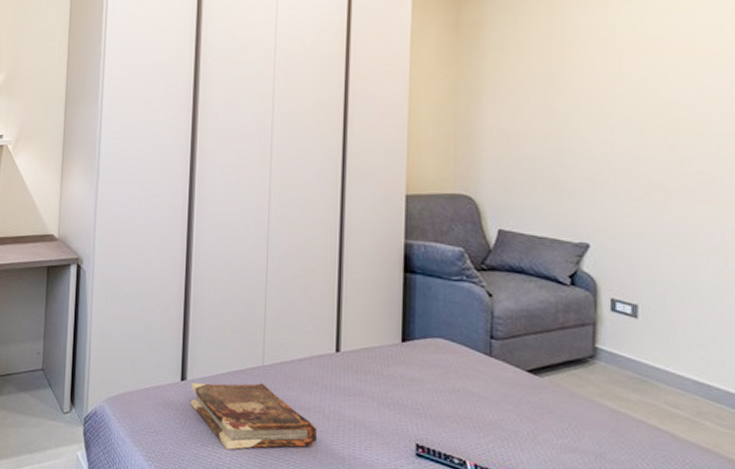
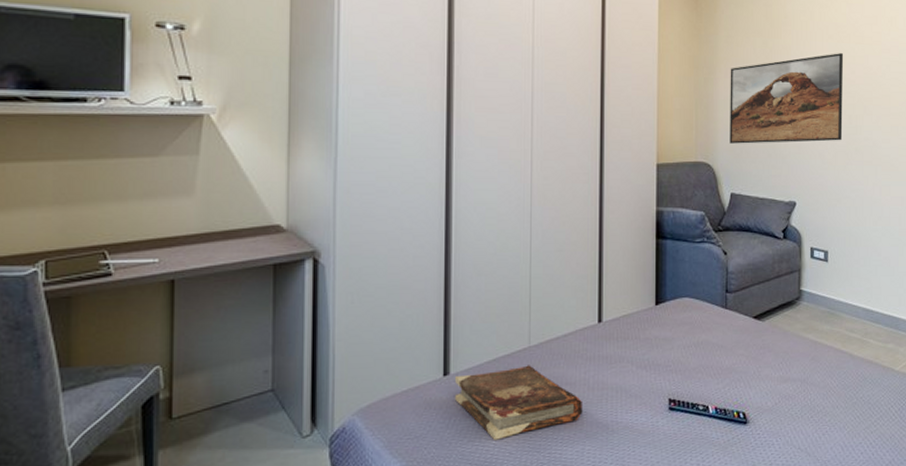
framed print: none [497,71,664,176] -> present [730,53,844,144]

